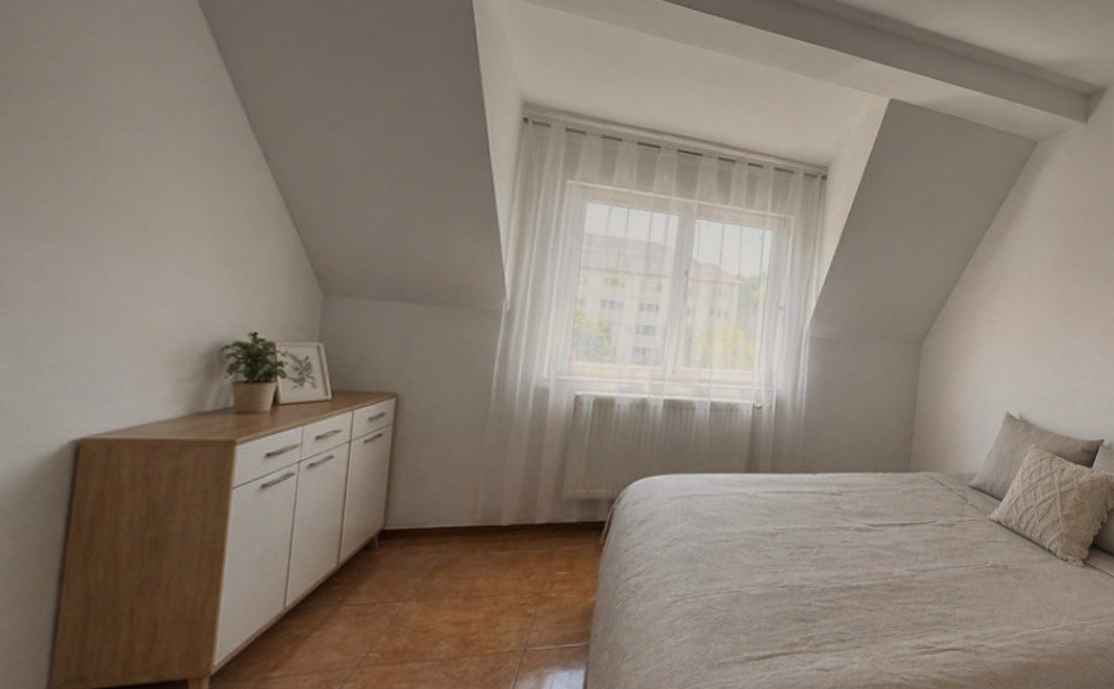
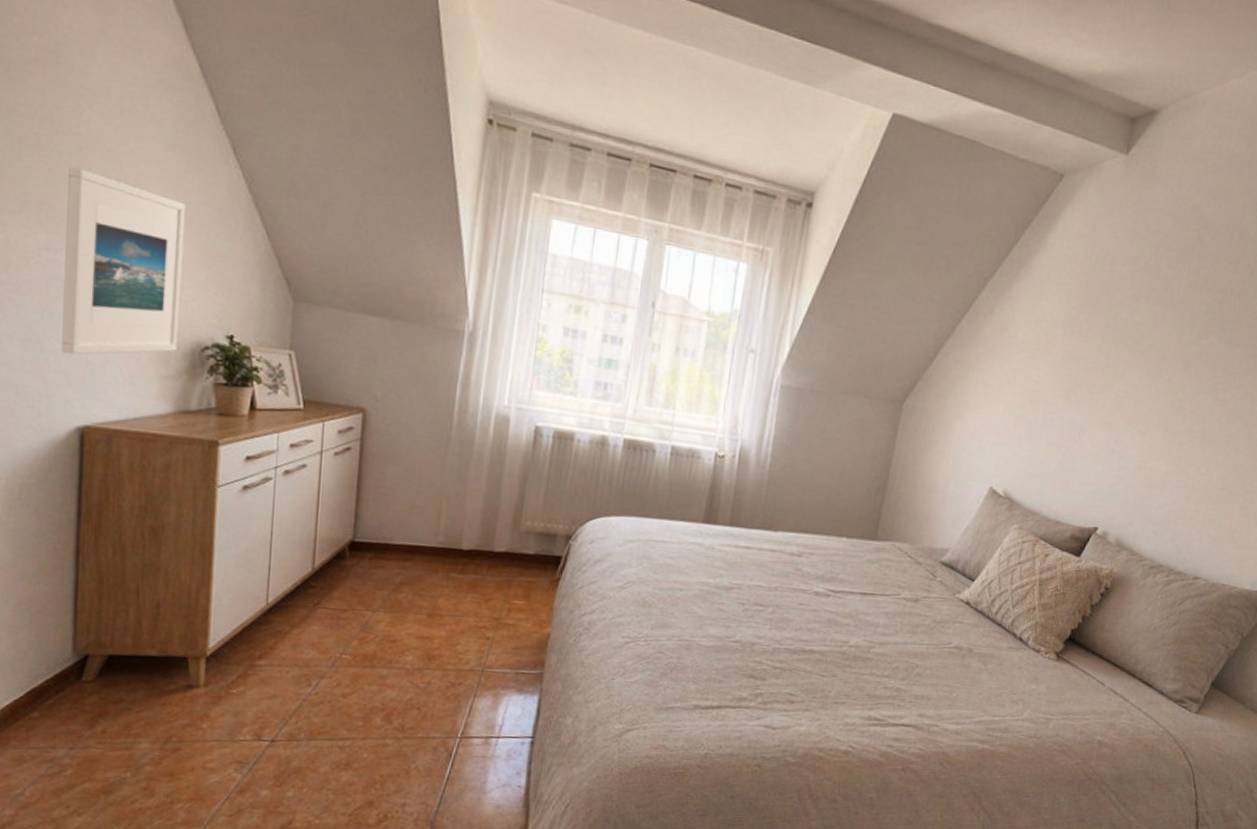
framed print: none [60,180,210,366] -> present [61,167,185,355]

